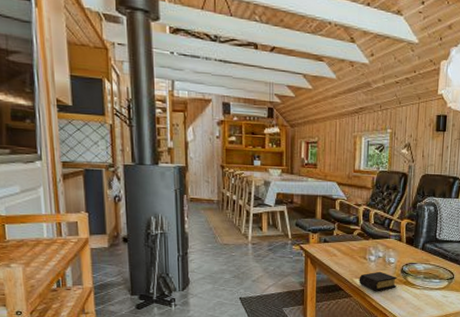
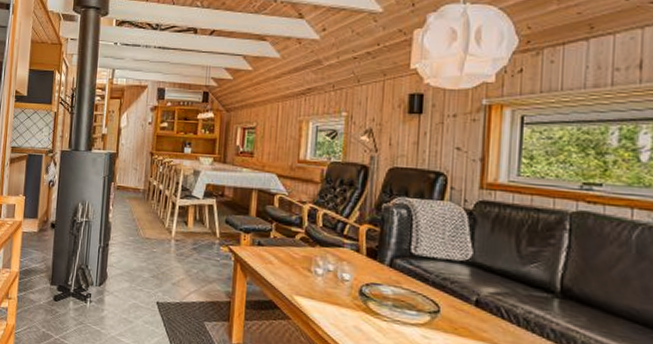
book: present [359,271,397,291] -> none [300,289,354,317]

